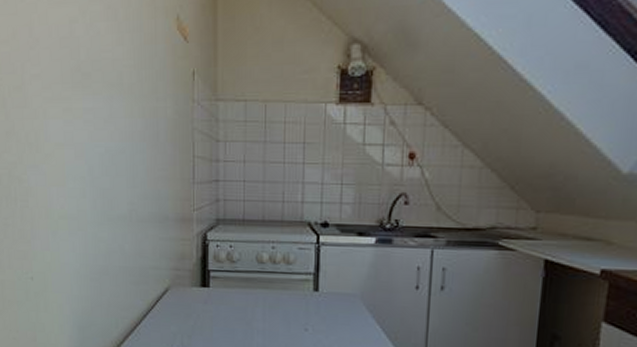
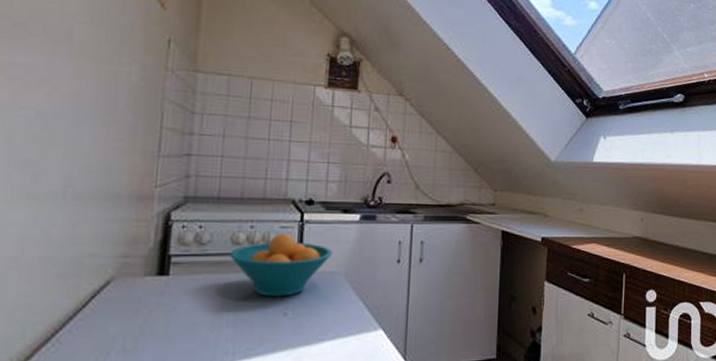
fruit bowl: none [256,254,349,314] -> present [229,233,333,297]

